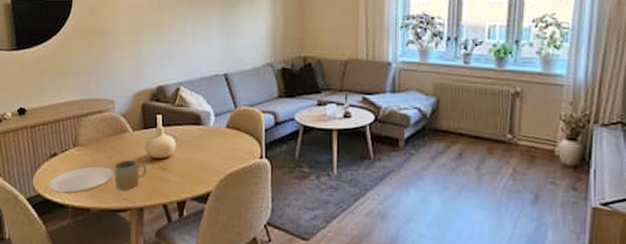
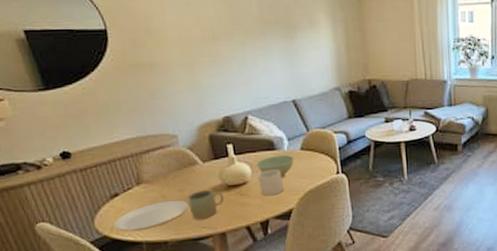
bowl: none [181,131,219,157] -> present [256,155,294,179]
cup: none [181,145,205,175] -> present [257,169,284,196]

